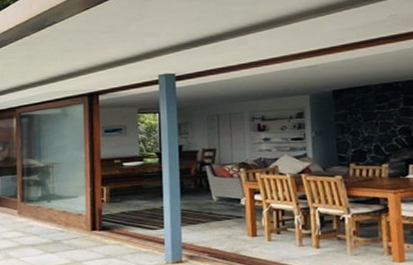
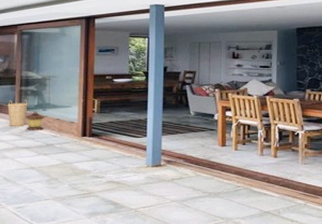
basket: none [9,191,31,222] -> present [7,99,28,126]
lantern: none [28,203,50,226] -> present [24,111,45,131]

